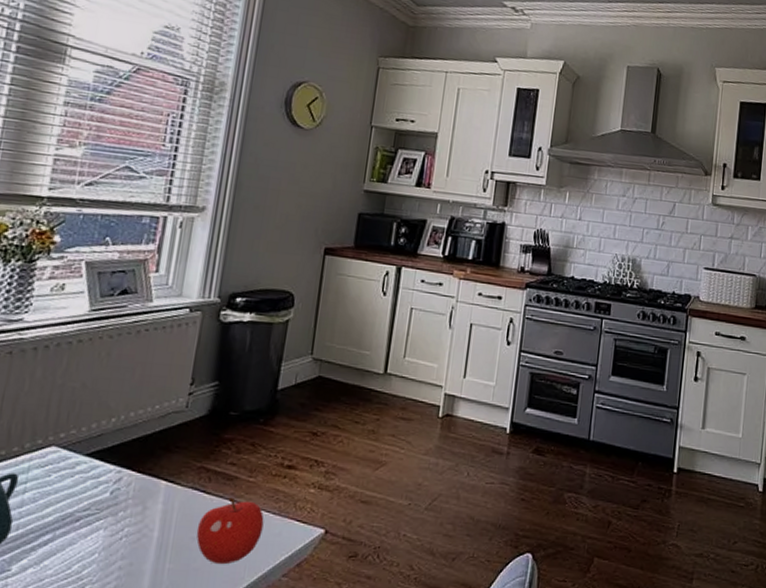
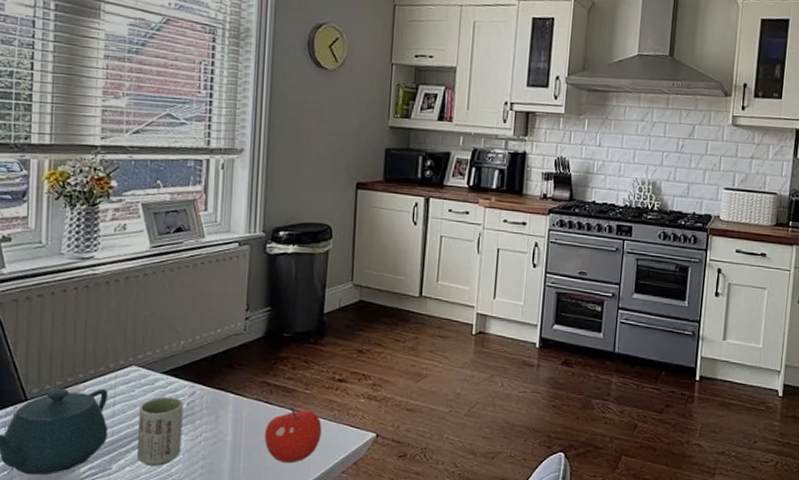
cup: none [43,483,107,567] -> present [137,396,184,466]

